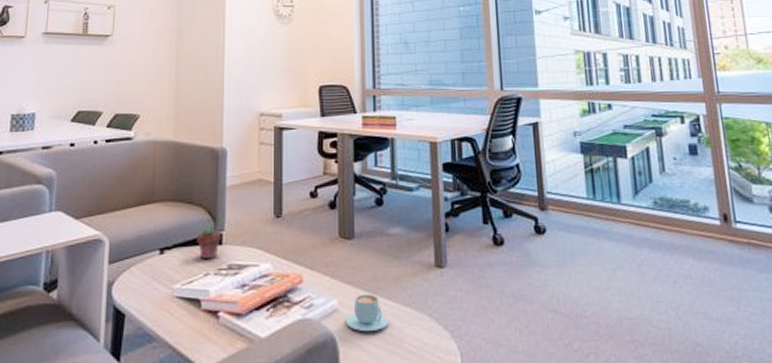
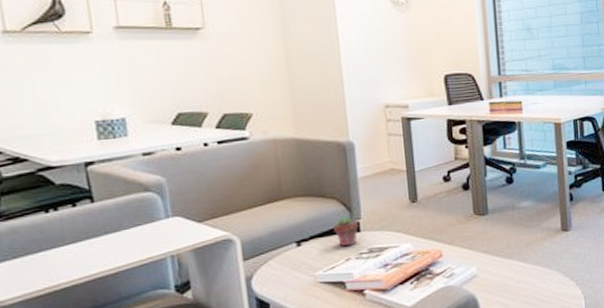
cappuccino: present [345,294,389,331] -> none [484,259,523,290]

